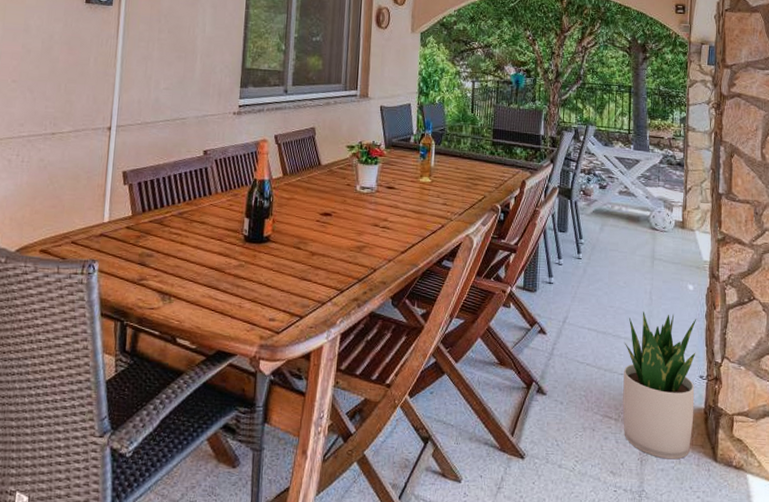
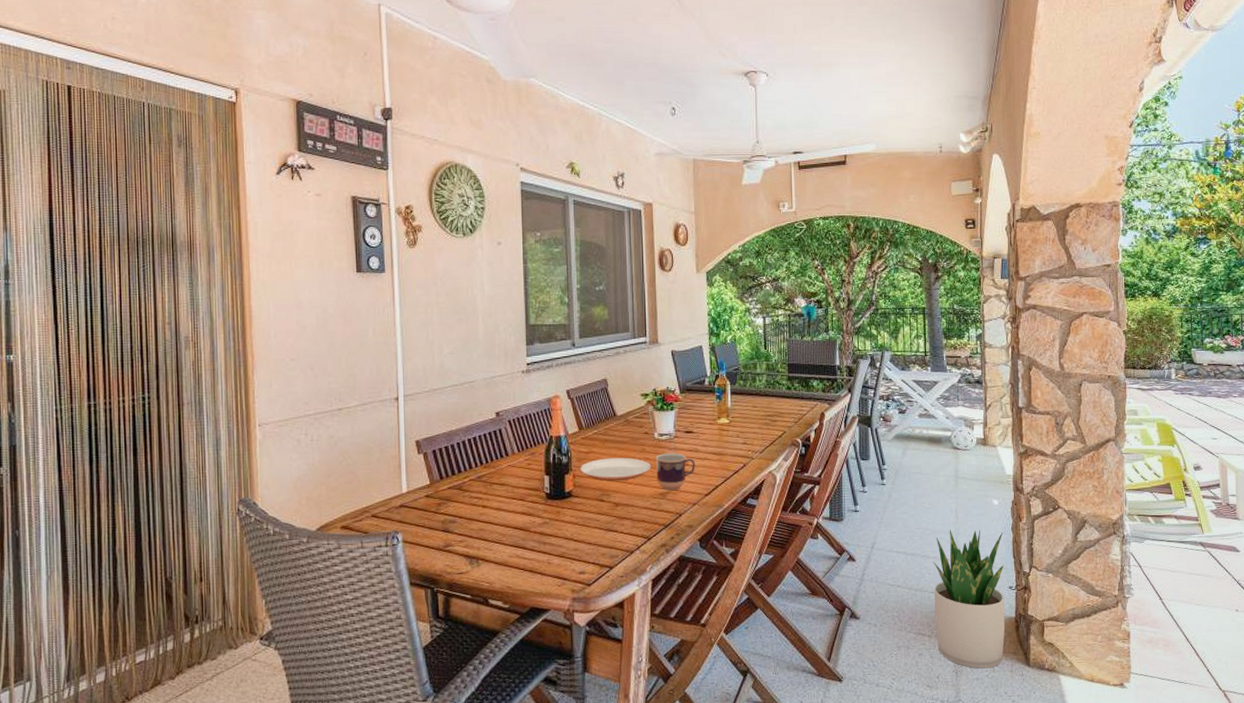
plate: none [280,206,350,230] -> present [580,457,651,481]
cup: none [355,206,394,245] -> present [655,453,696,490]

